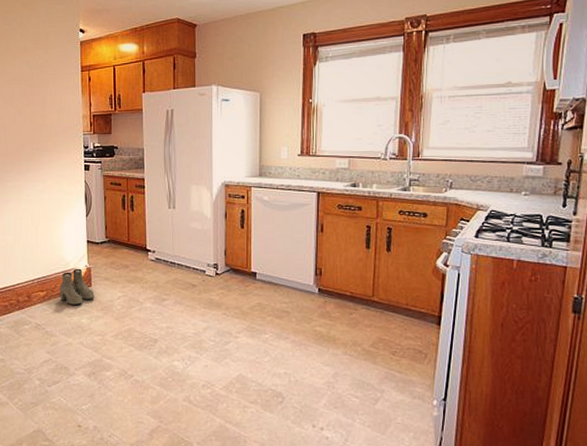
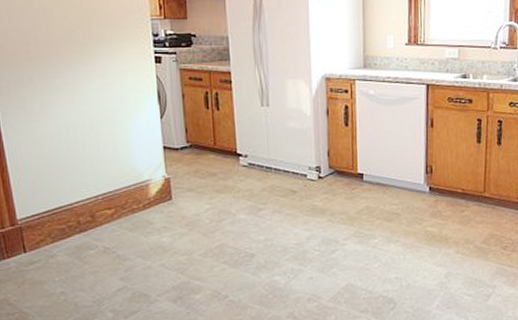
boots: present [59,268,95,305] -> none [131,179,177,222]

